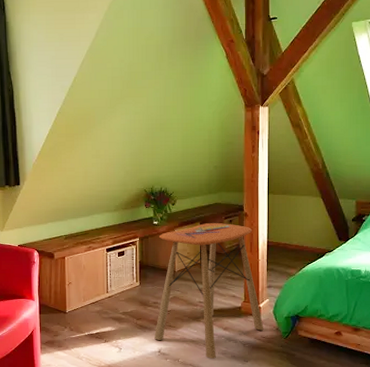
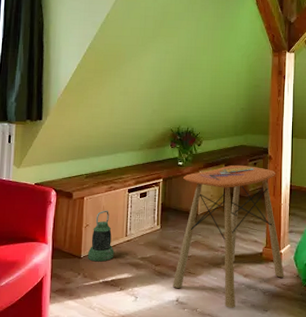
lantern: none [72,269,97,316] -> present [87,210,114,262]

